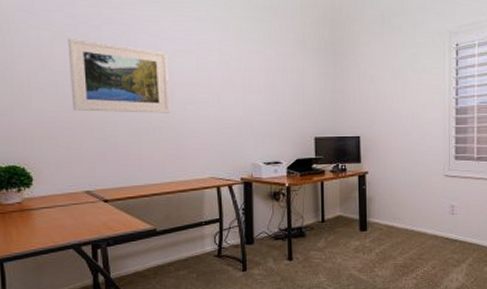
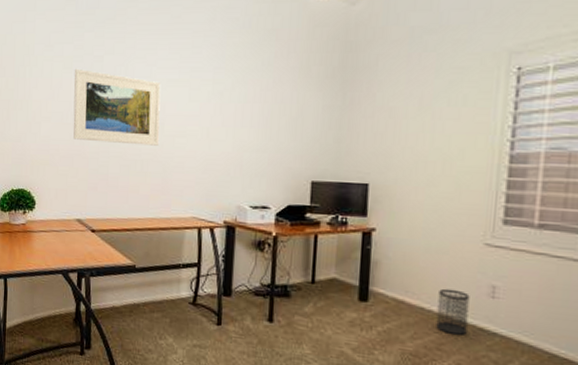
wastebasket: none [417,212,438,246] -> present [436,288,470,335]

